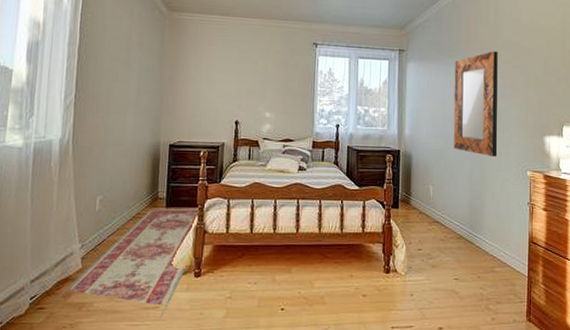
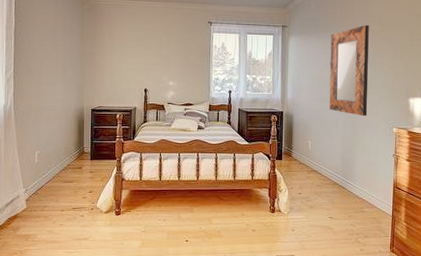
rug: present [57,208,198,321] -> none [8,160,116,249]

